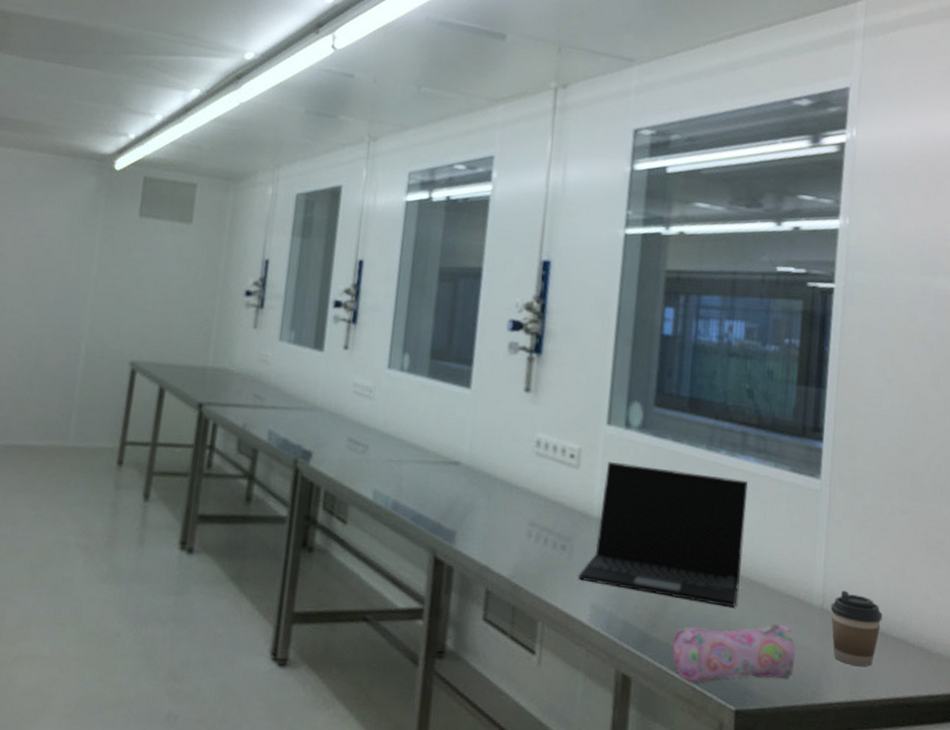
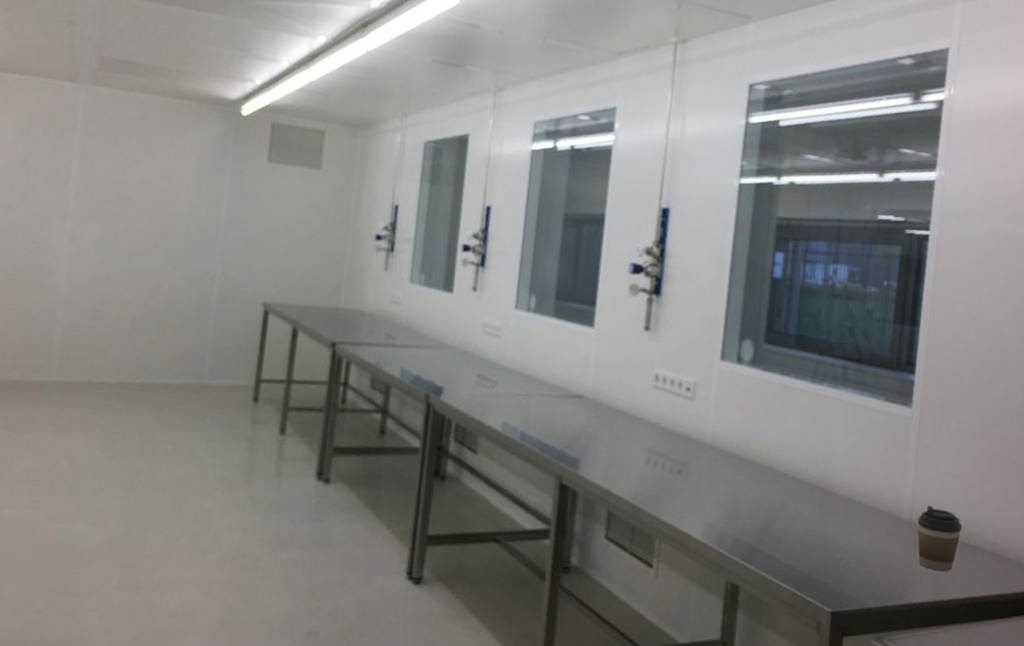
laptop: present [579,462,748,608] -> none [693,394,847,522]
pencil case: present [672,623,795,683] -> none [776,535,885,589]

